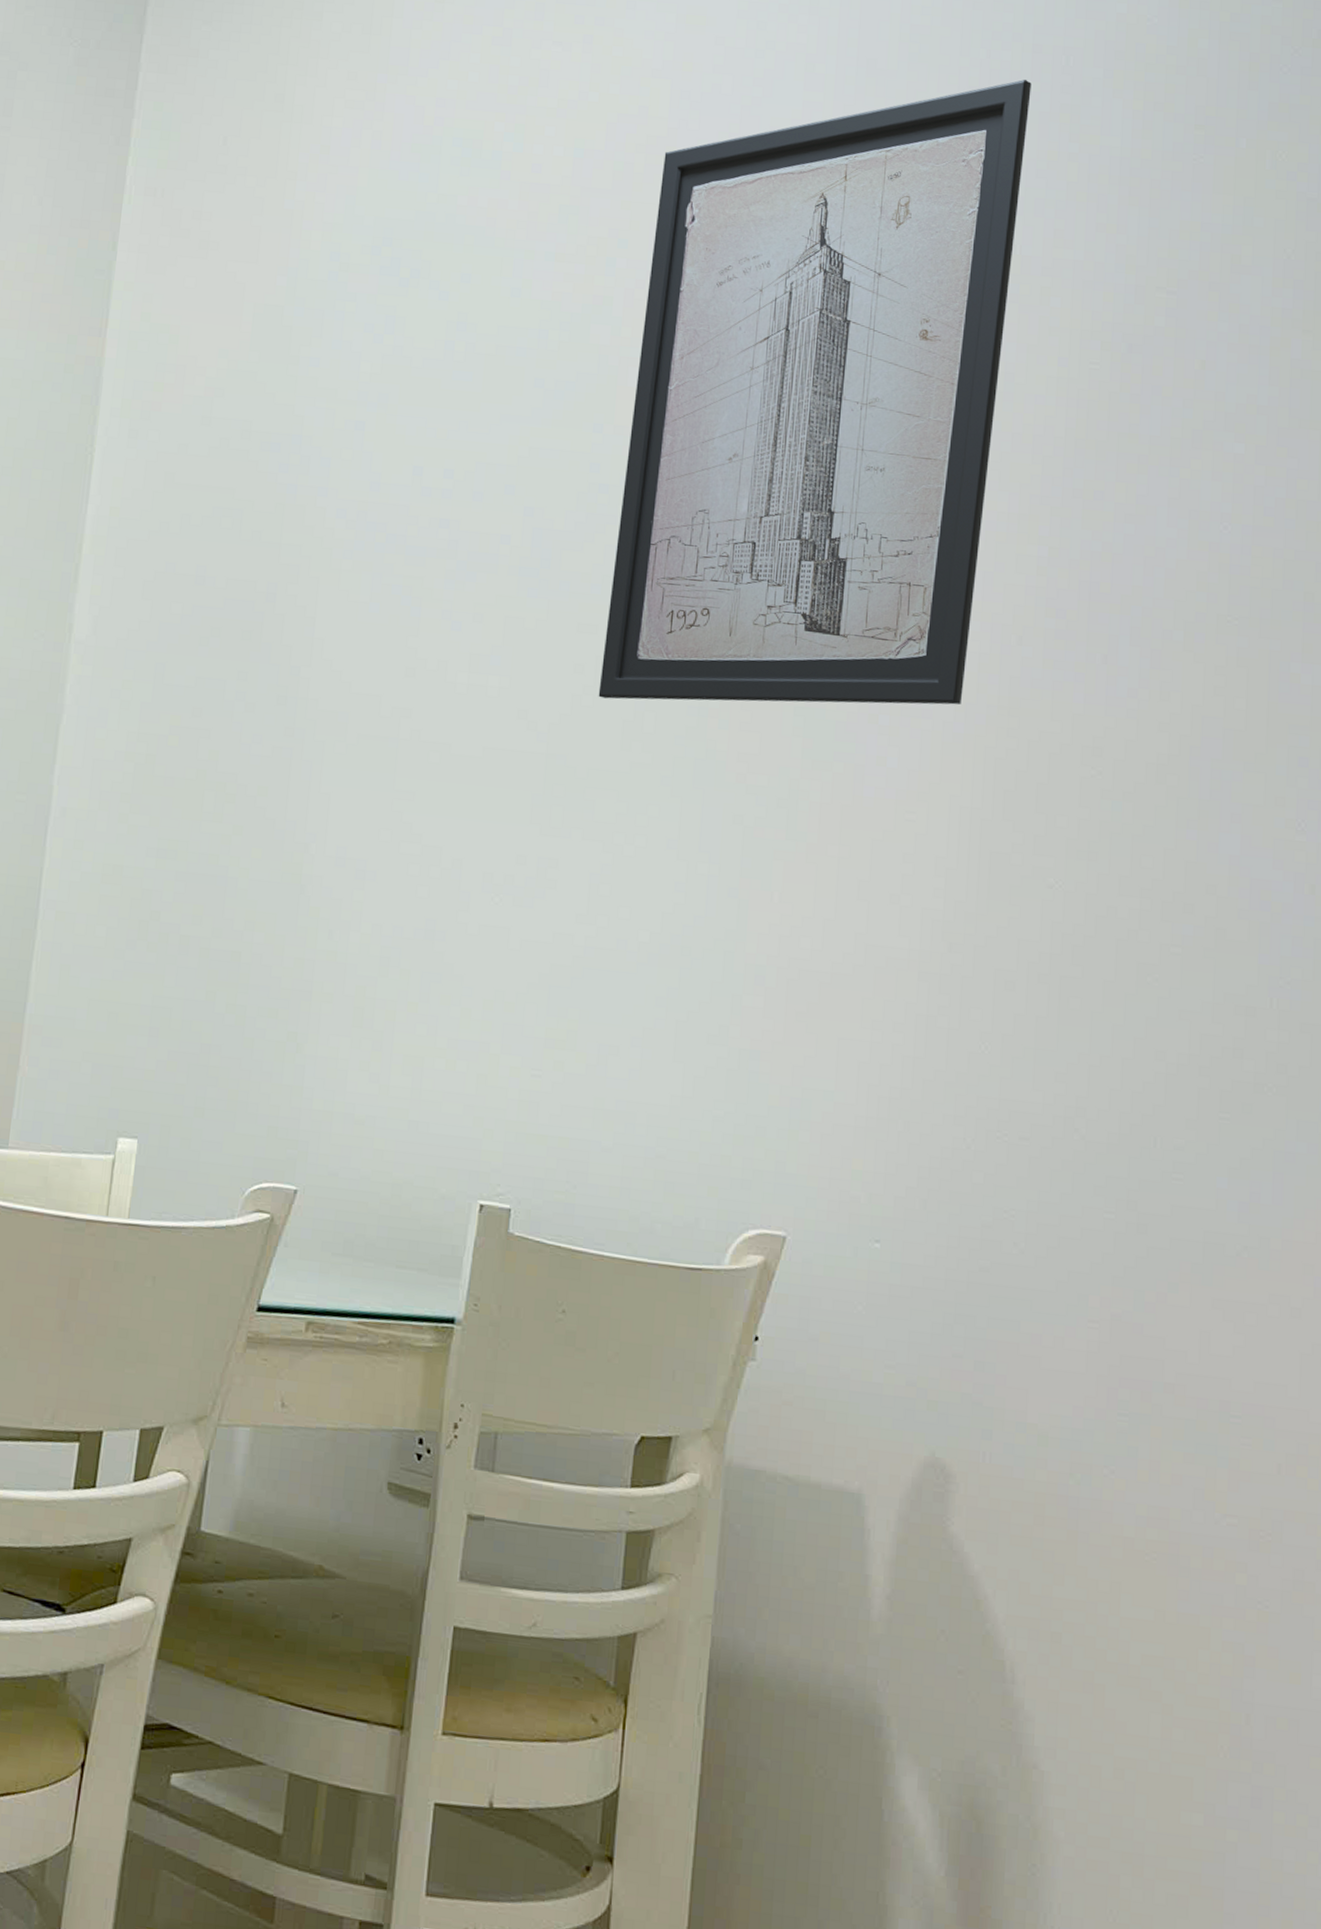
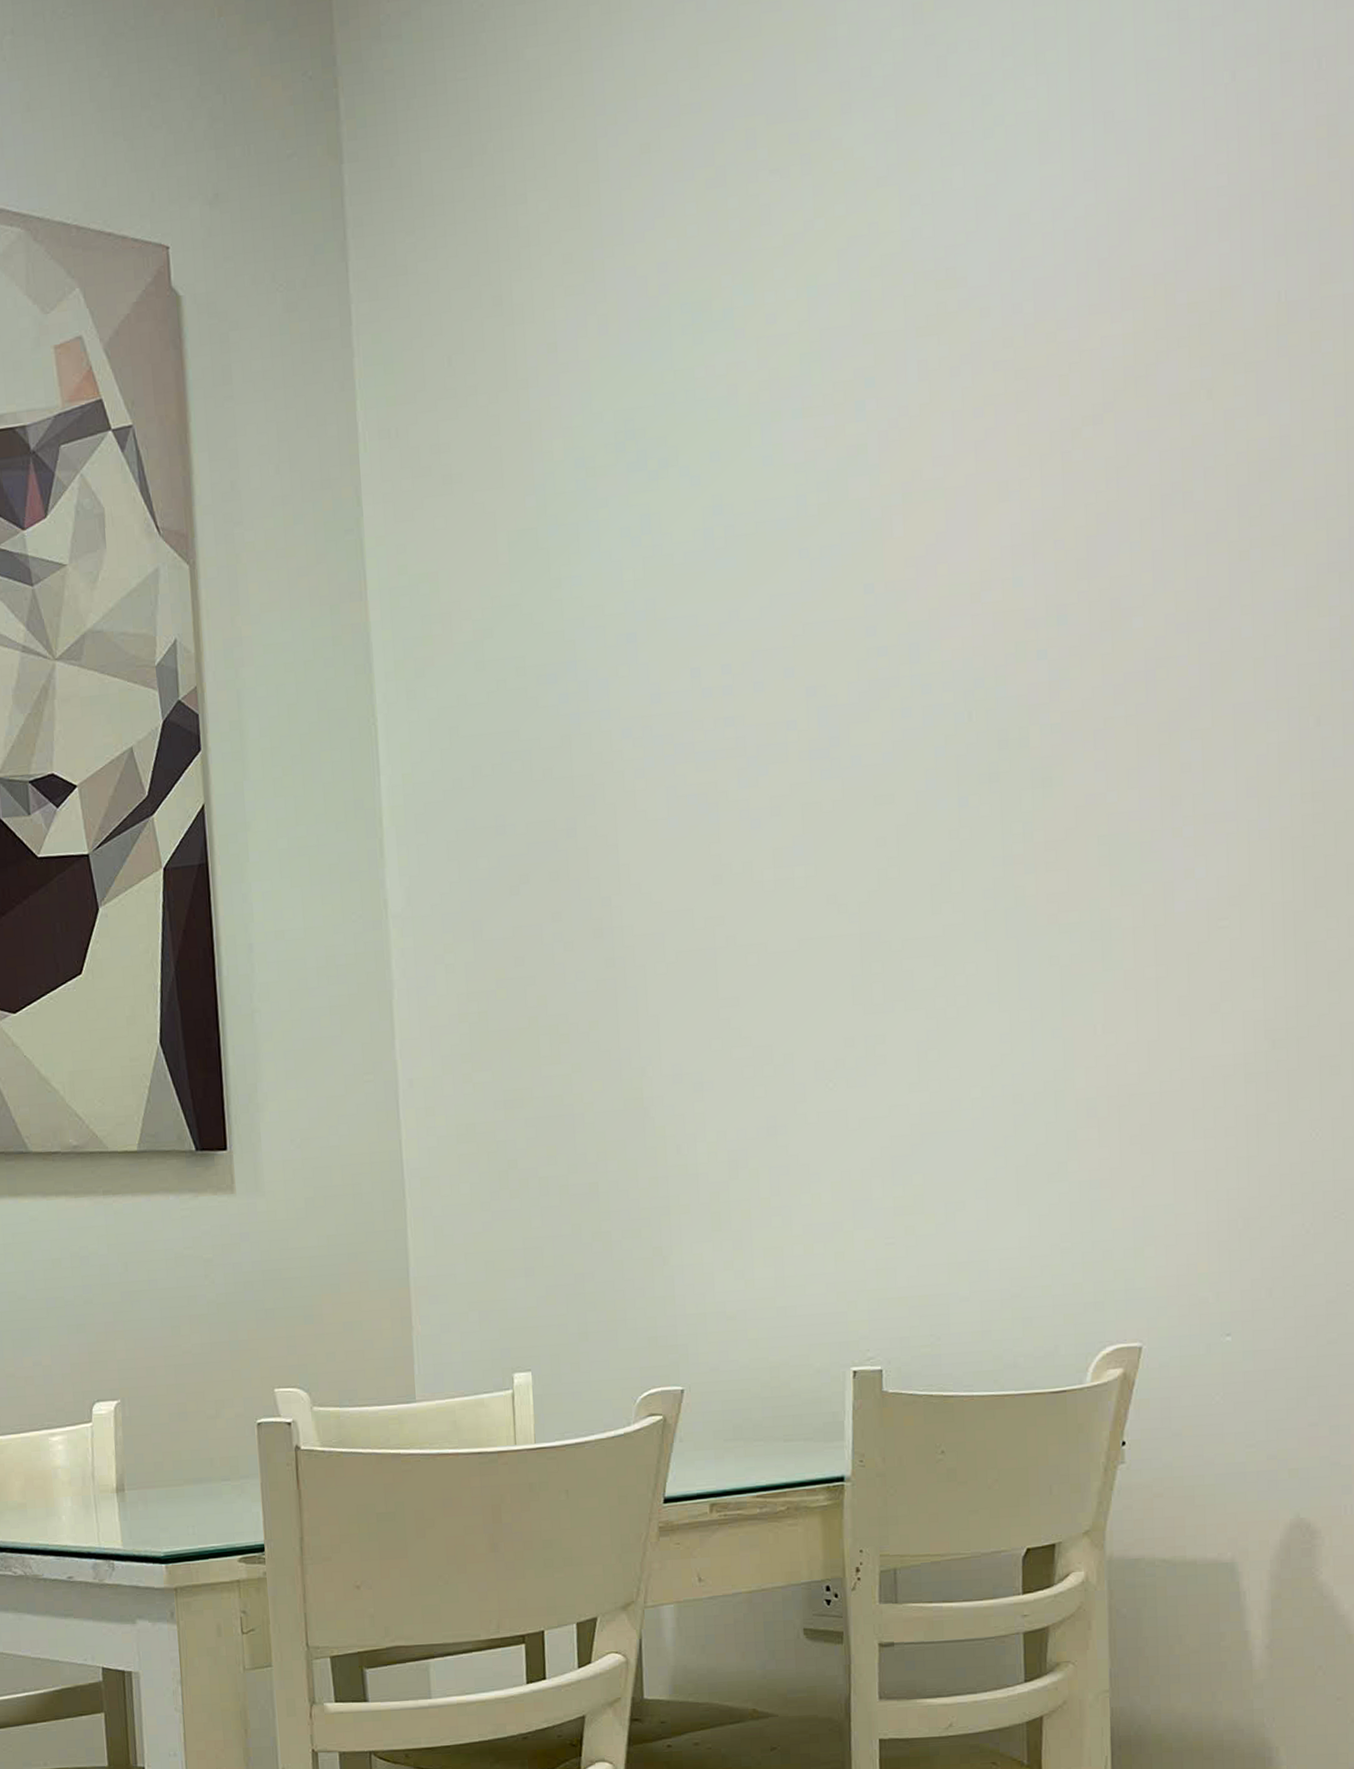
wall art: present [598,80,1032,705] -> none [901,97,1283,867]

